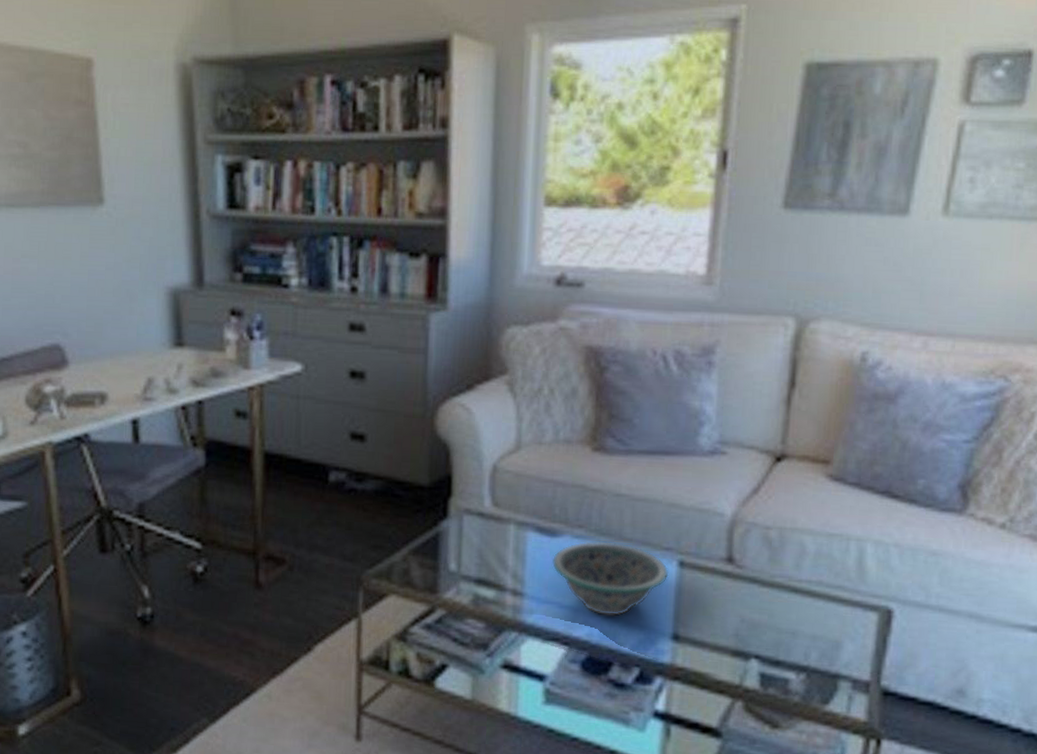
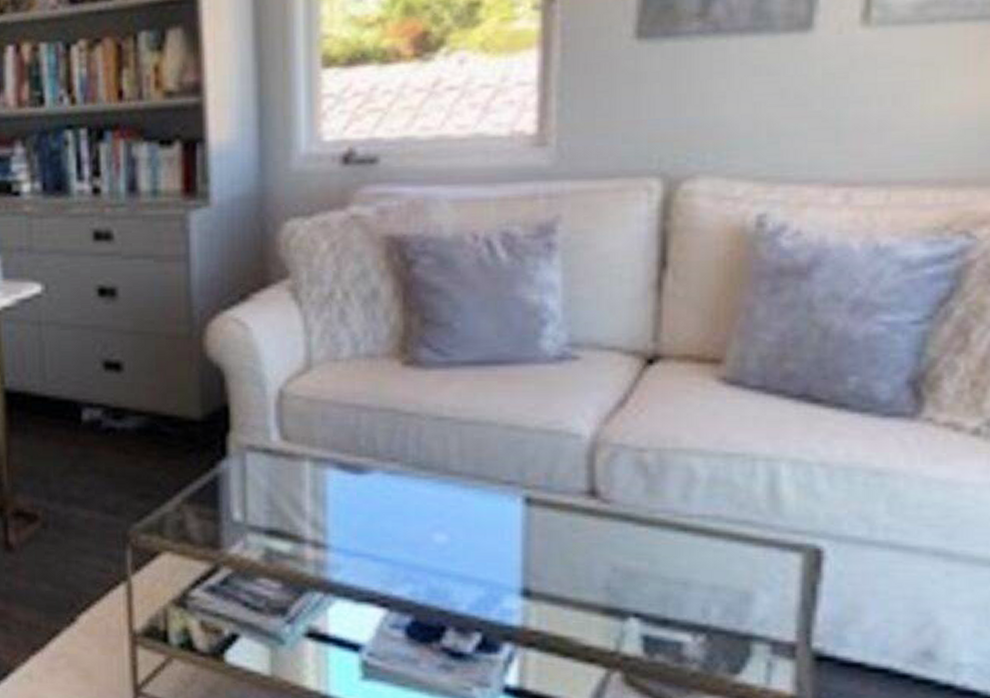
decorative bowl: present [551,541,669,617] -> none [360,477,512,570]

